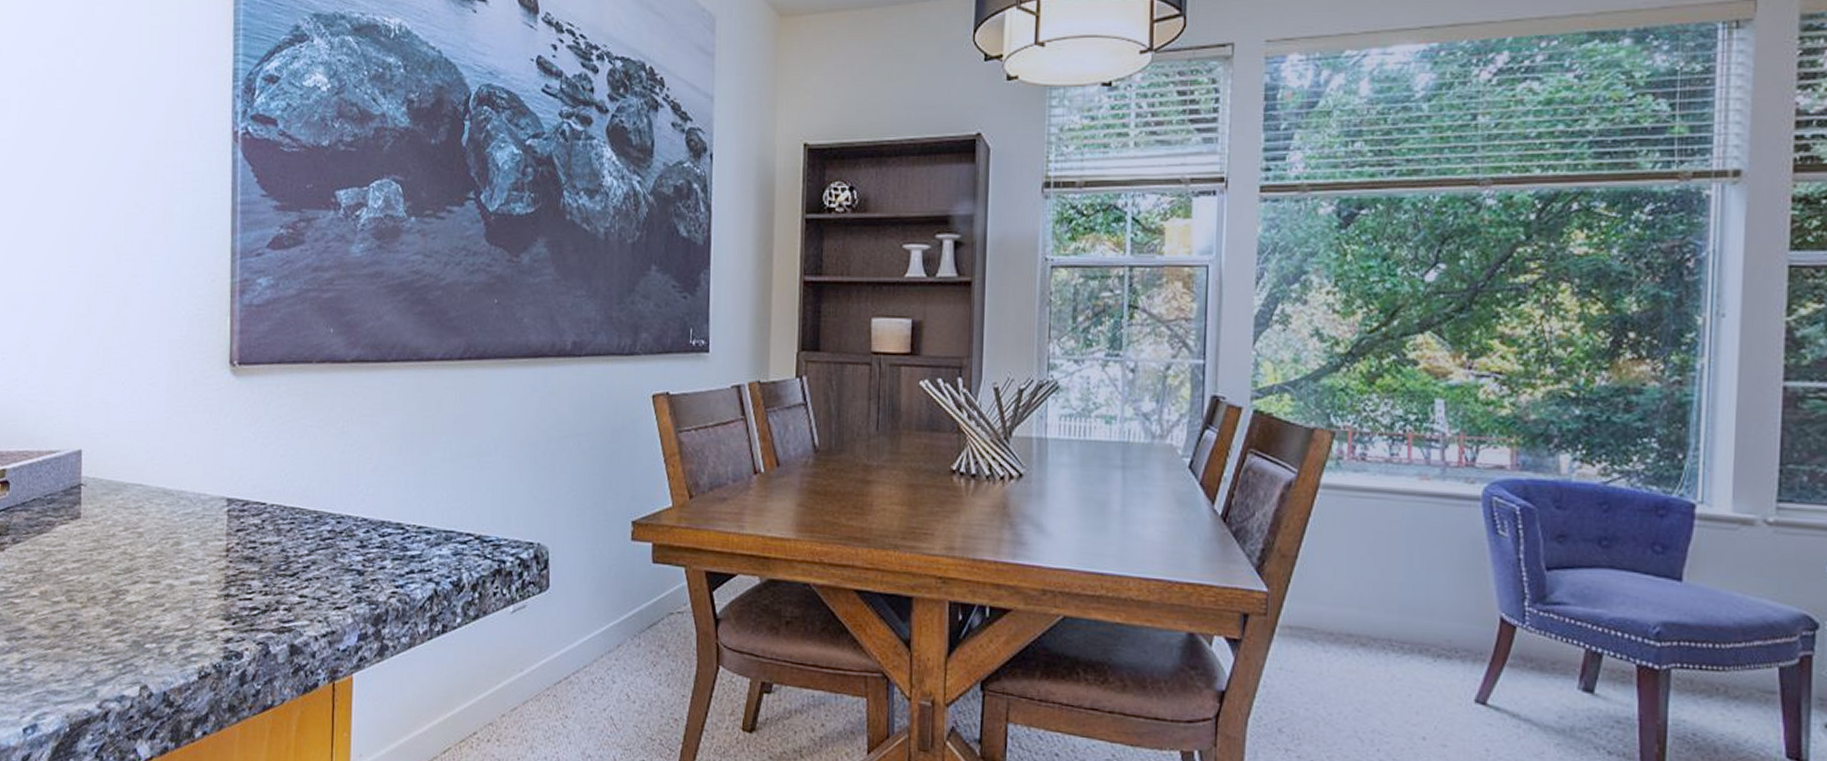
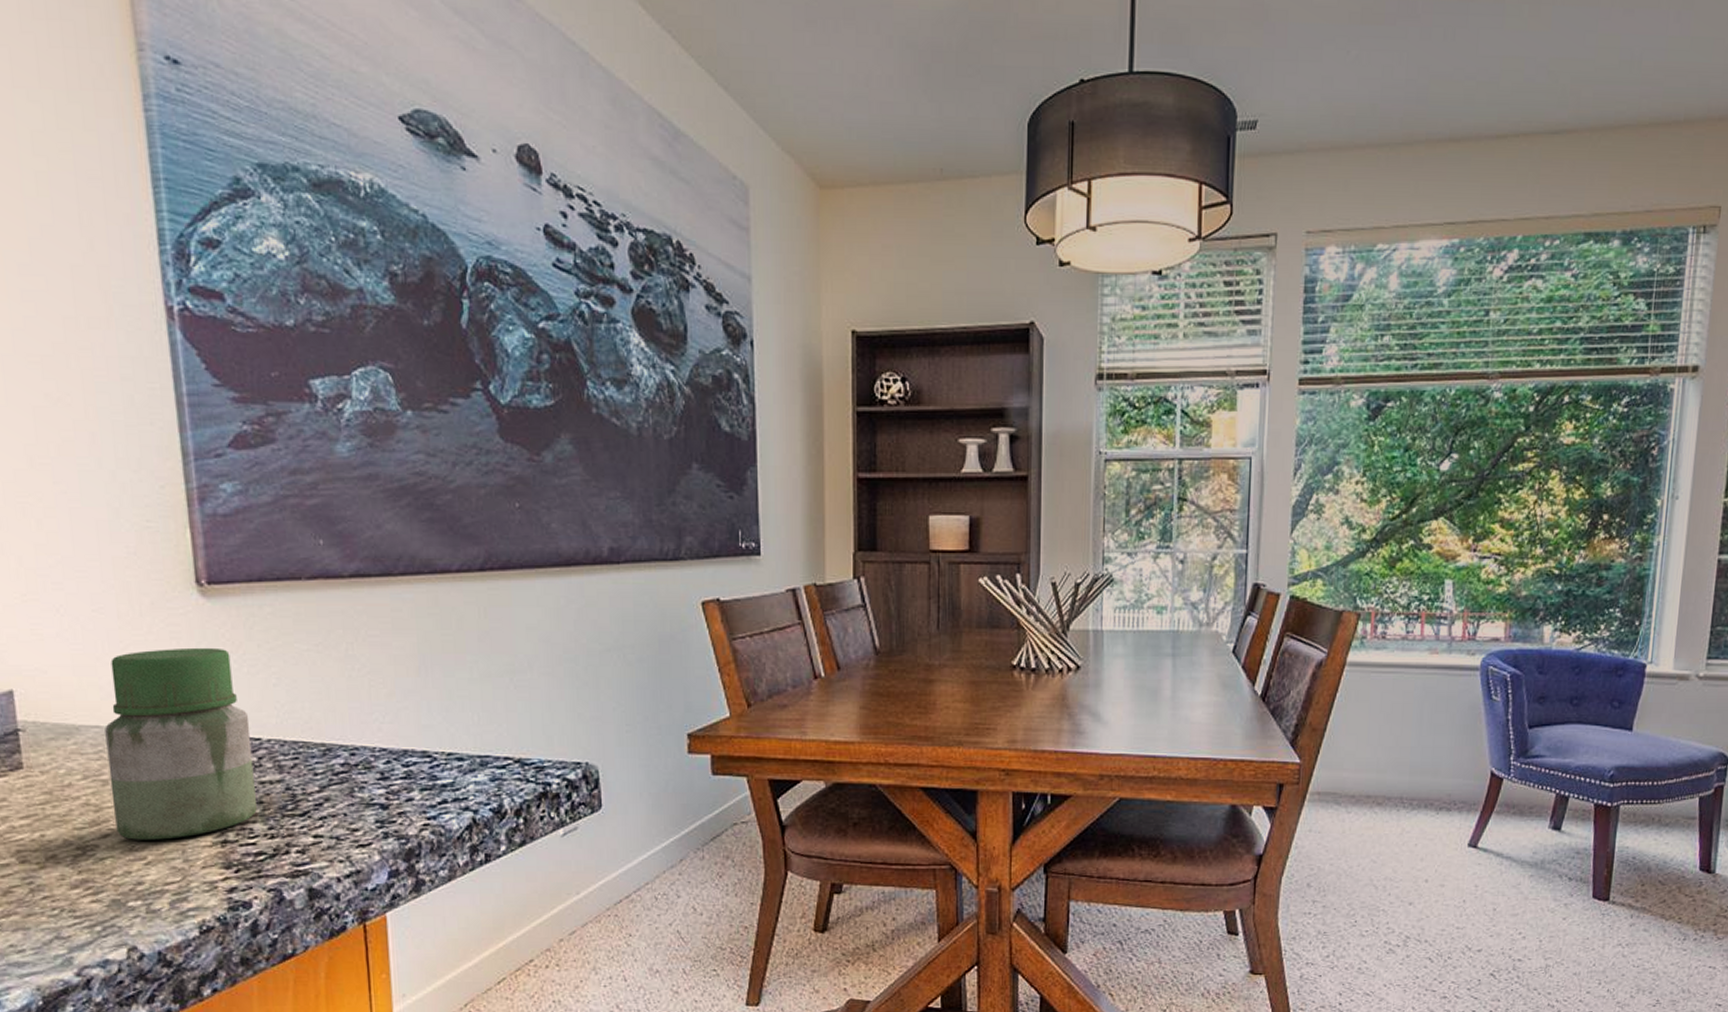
jar: none [144,419,259,590] -> present [105,647,257,840]

